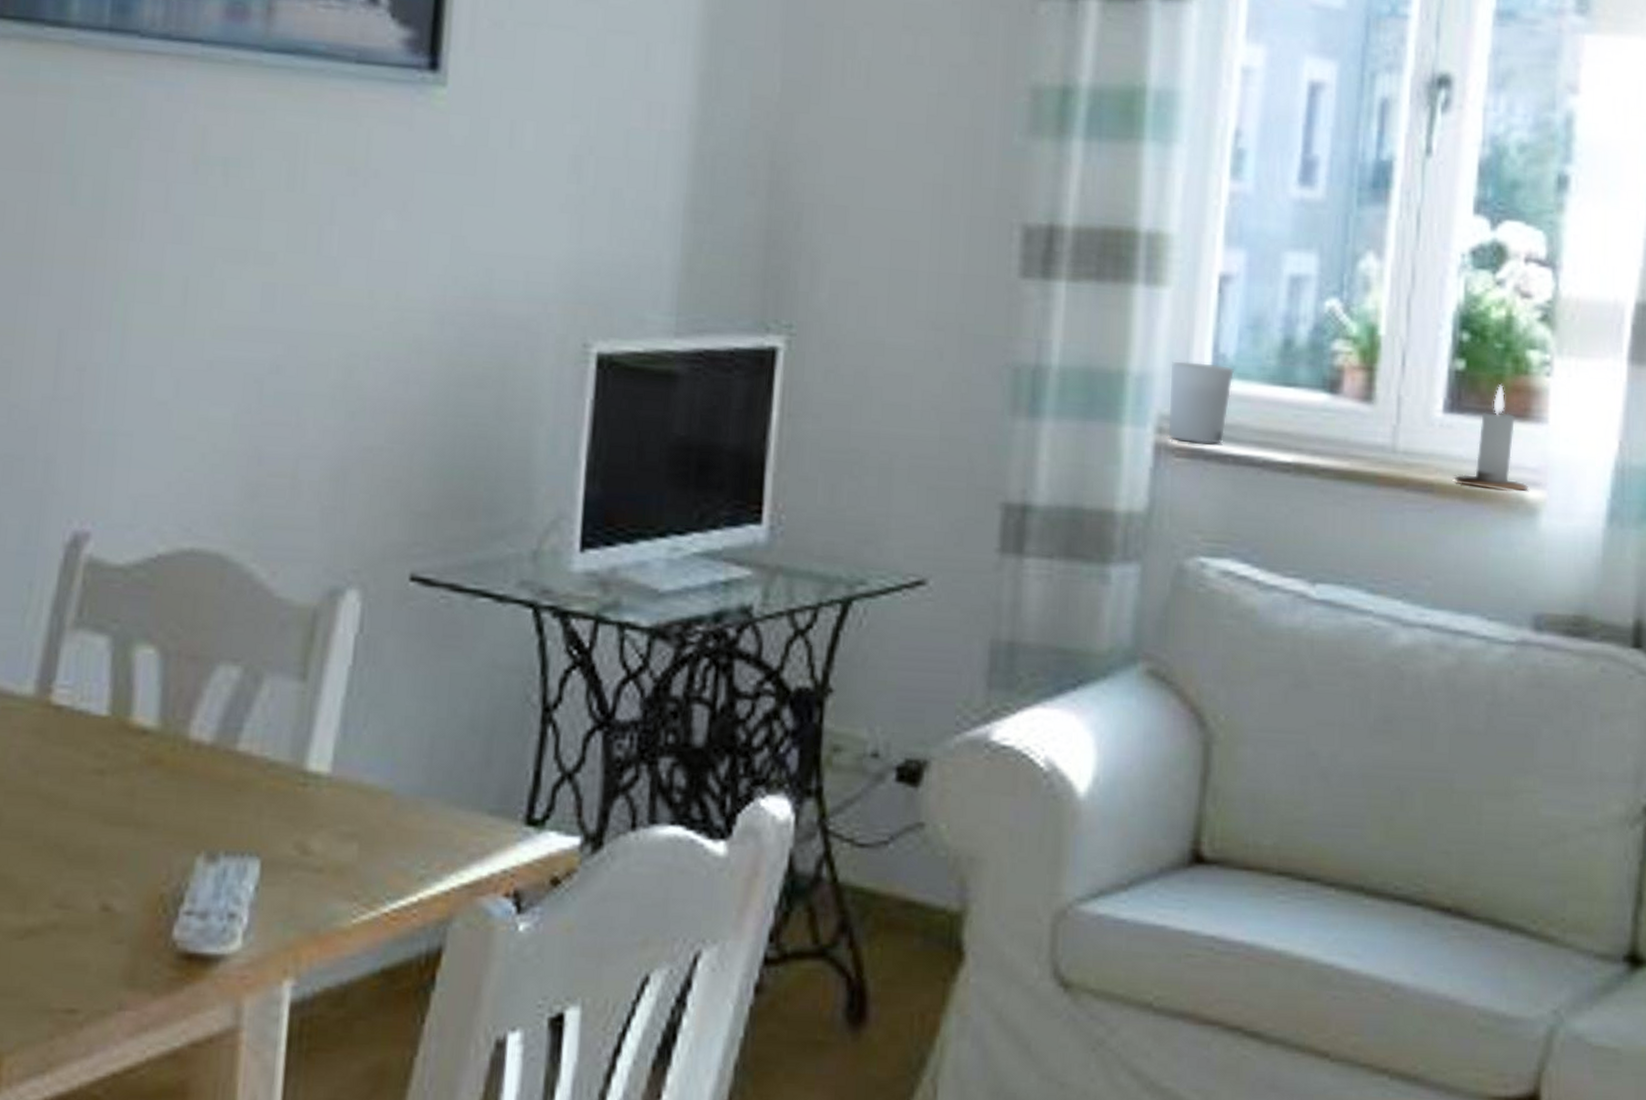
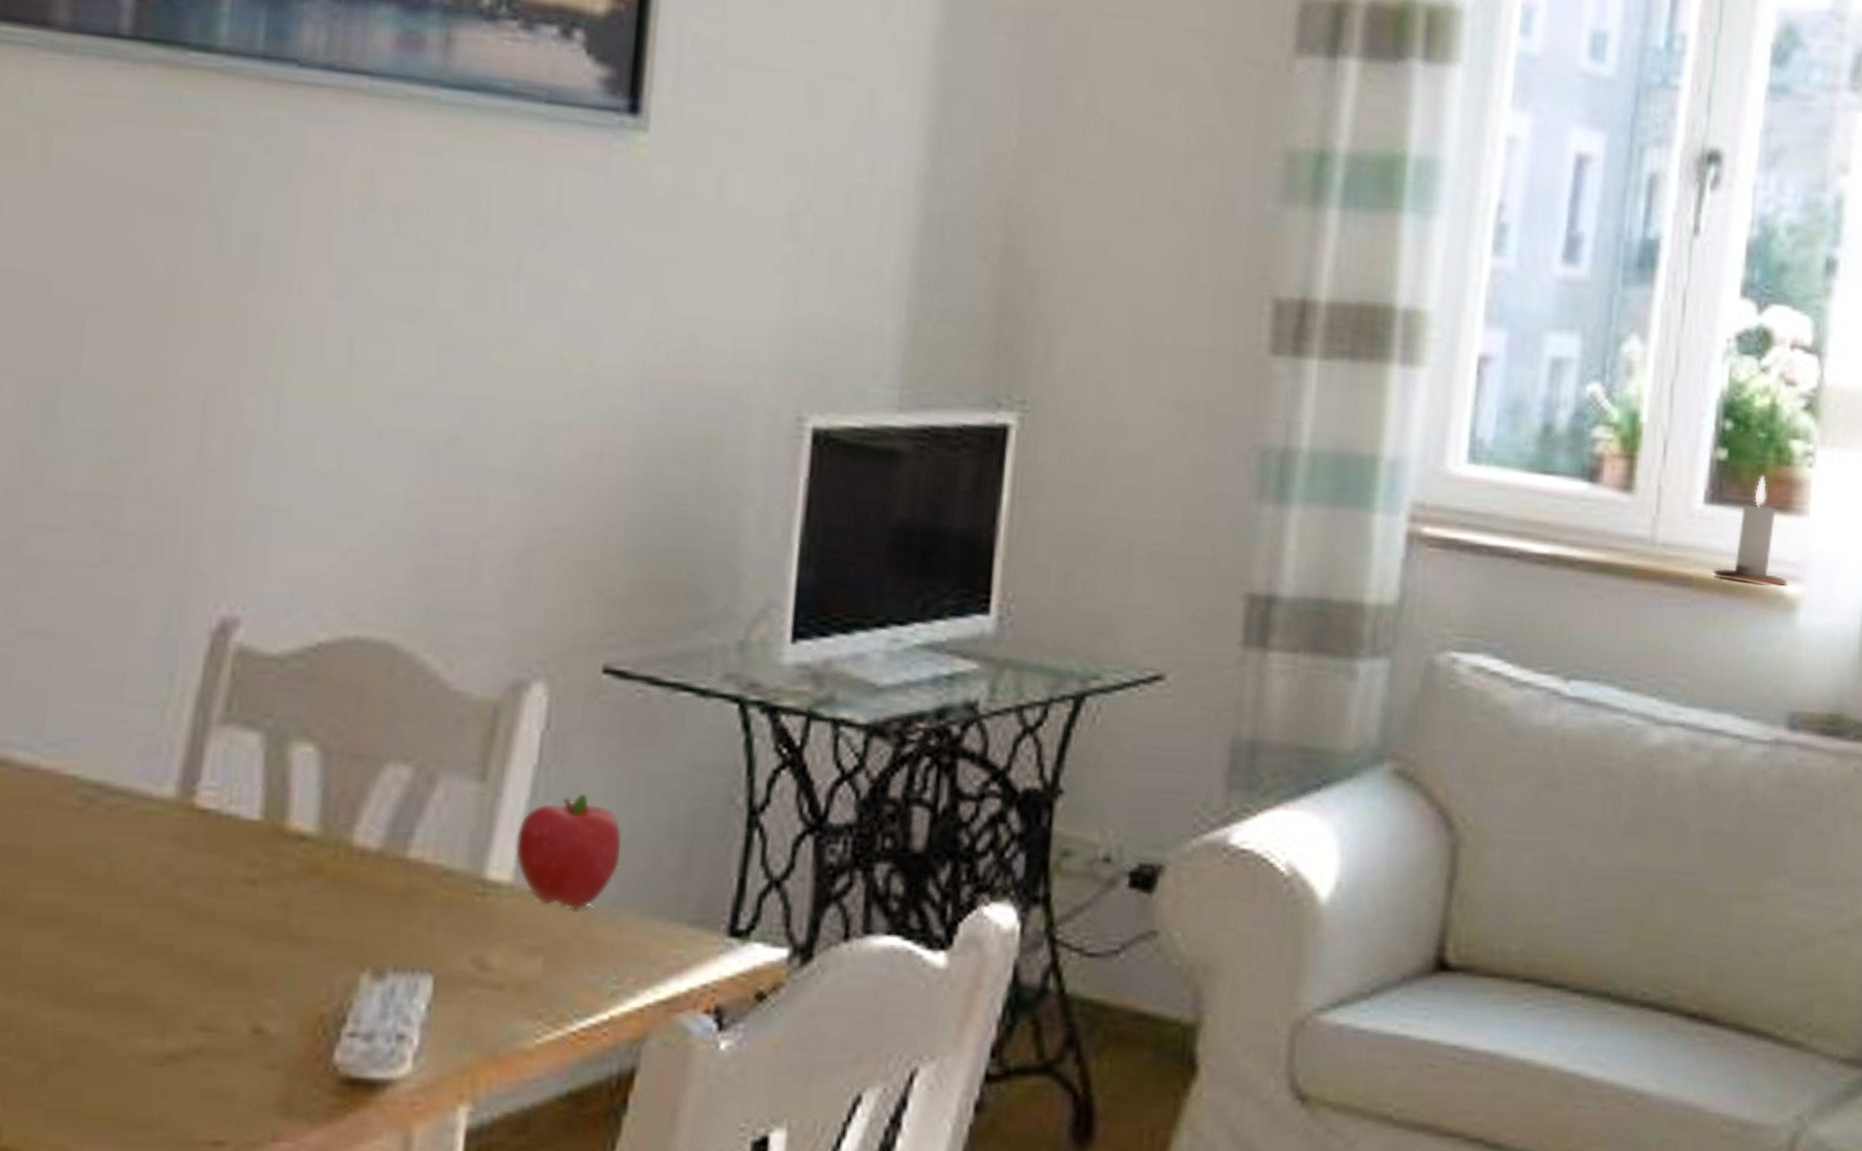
fruit: none [333,691,429,798] -> present [515,793,622,908]
candle holder: present [1168,361,1235,445] -> none [1421,445,1492,535]

